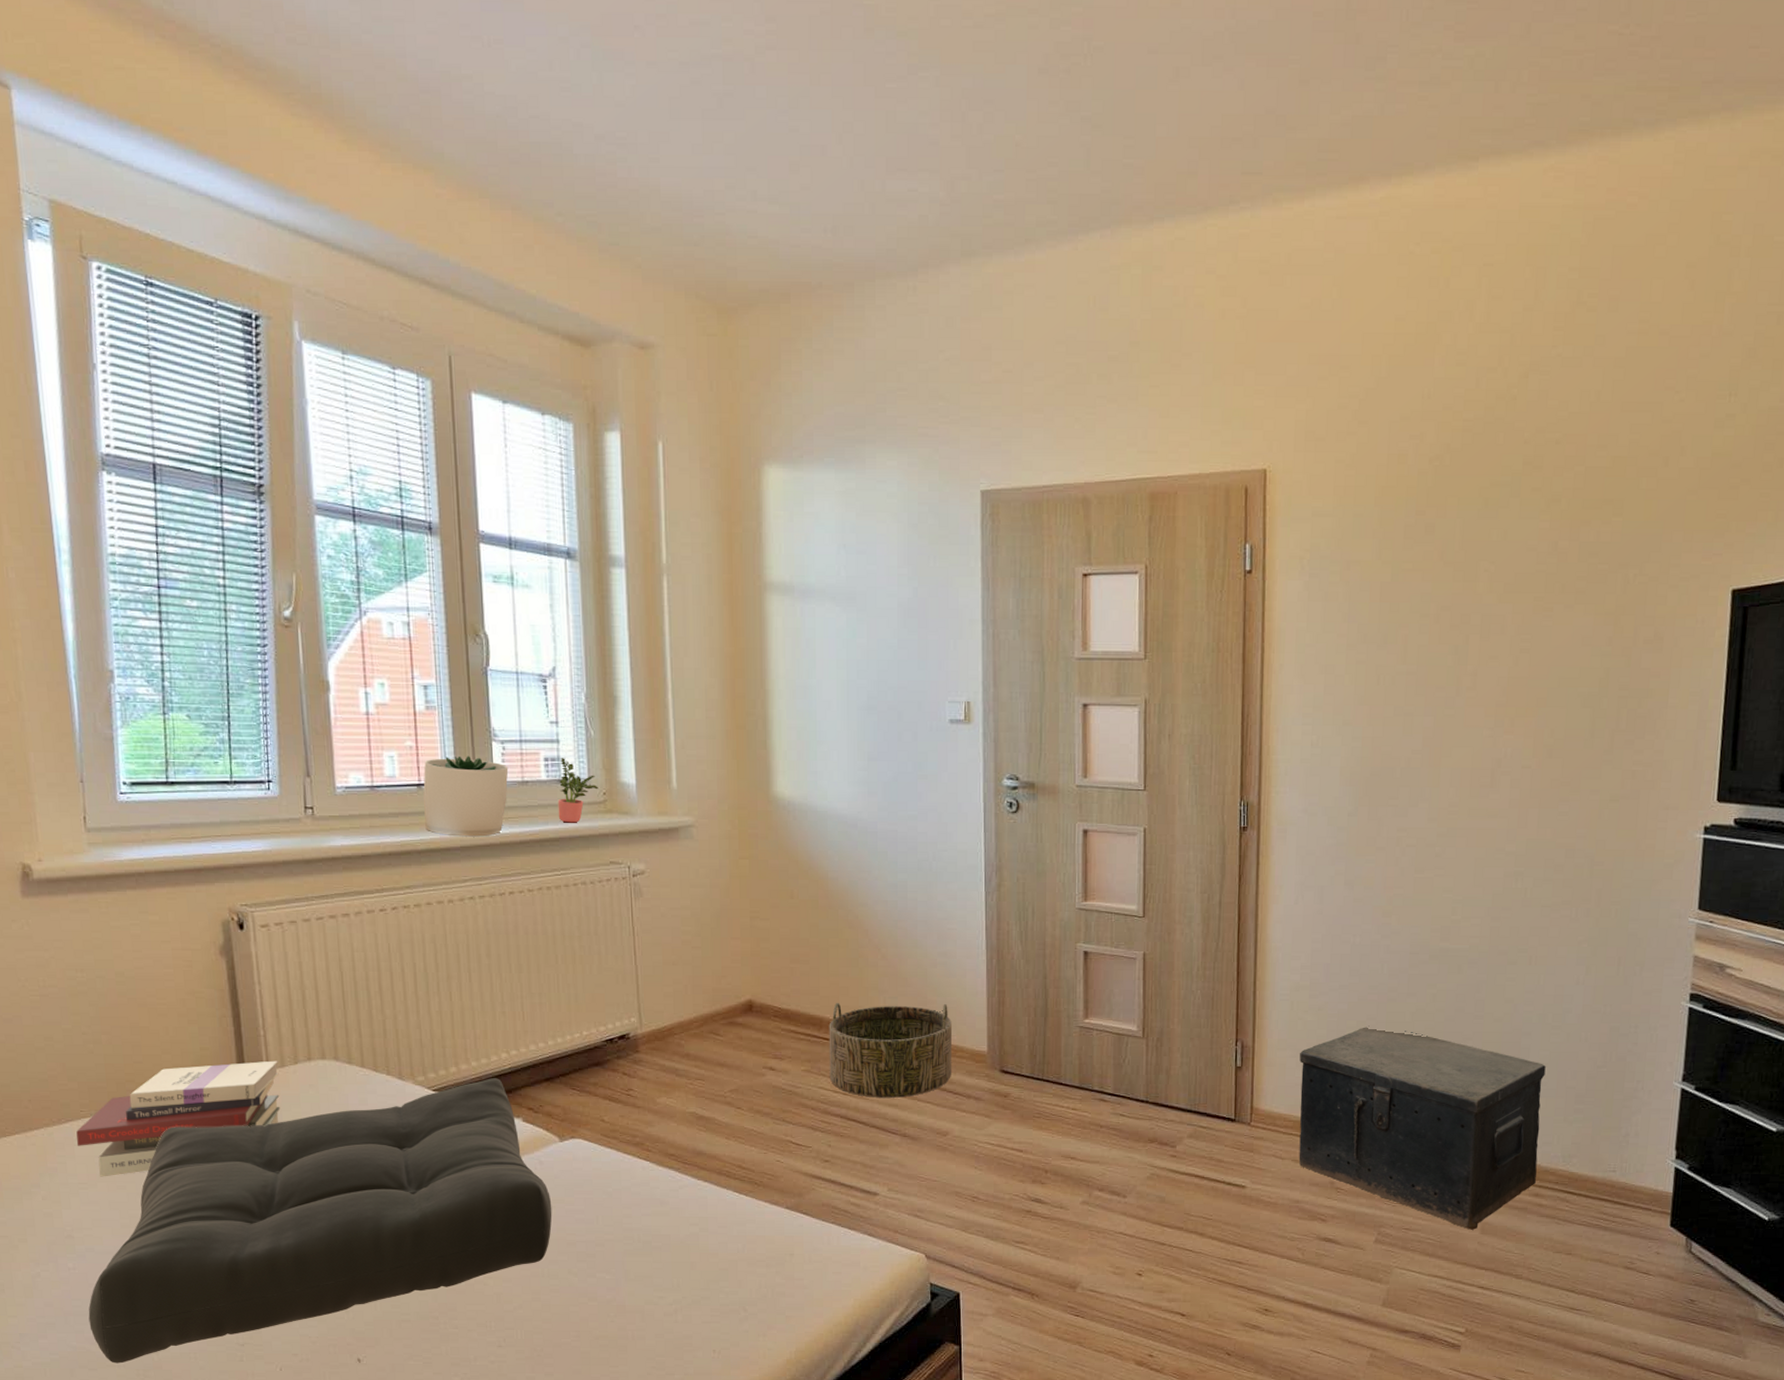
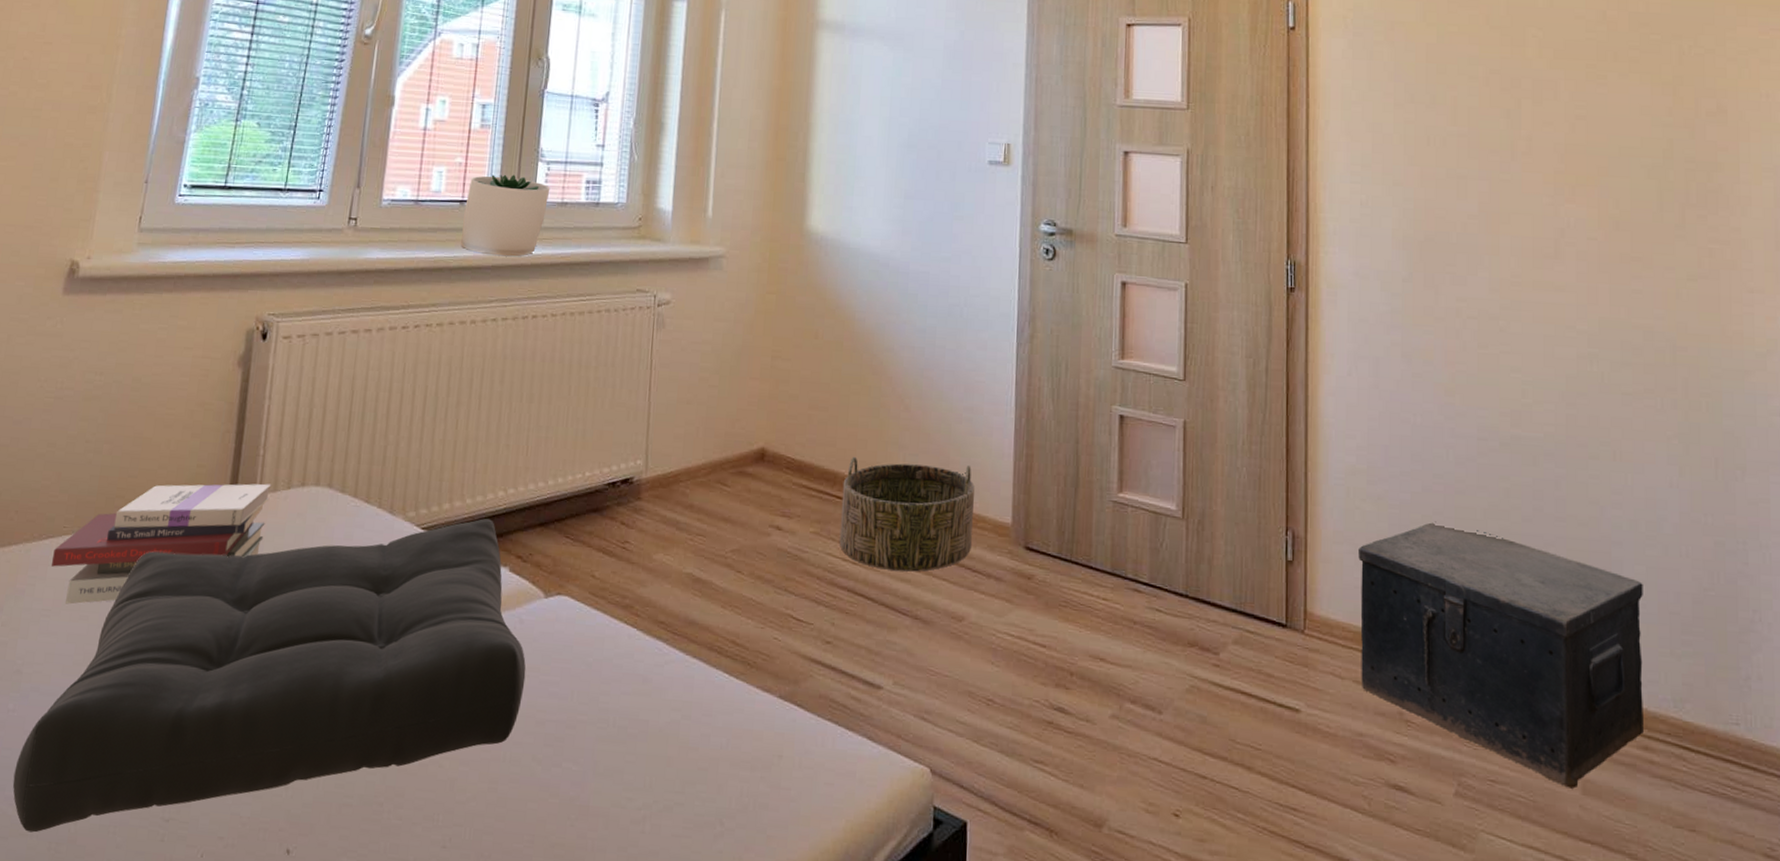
potted plant: present [557,758,598,823] -> none [592,181,635,248]

